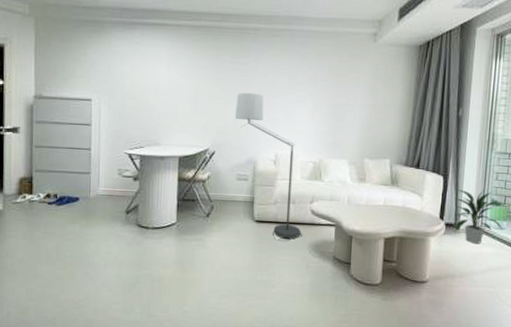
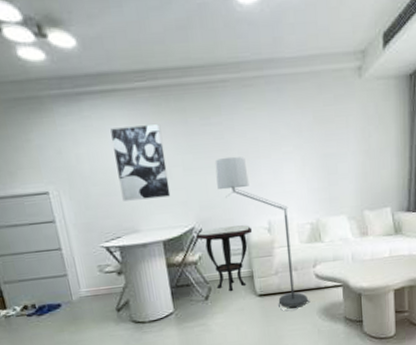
wall art: none [152,55,196,119] -> present [110,124,171,201]
side table: none [209,152,260,213] -> present [196,225,253,292]

